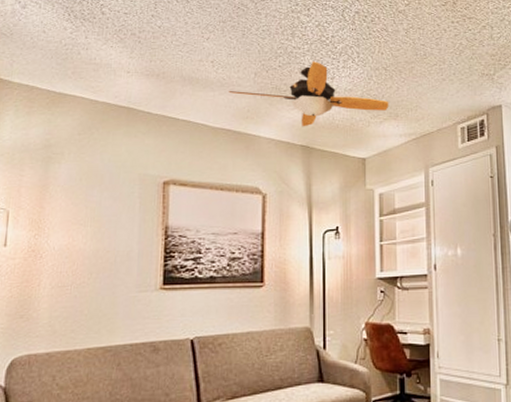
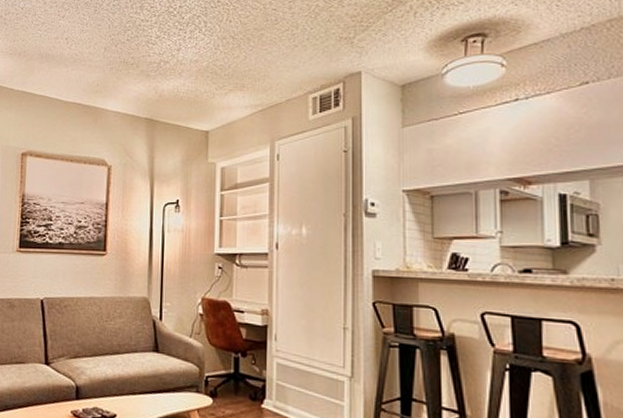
ceiling fan: present [228,61,389,127] -> none [80,33,236,100]

